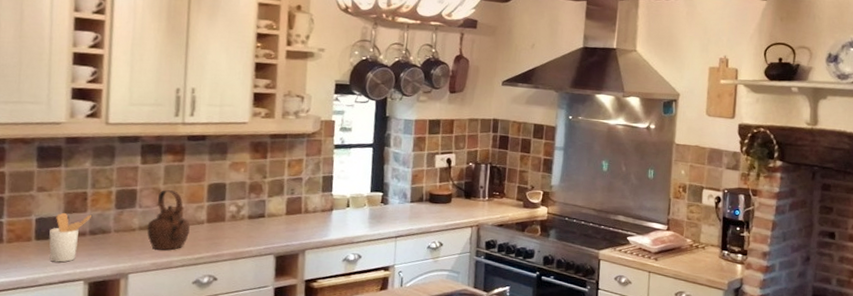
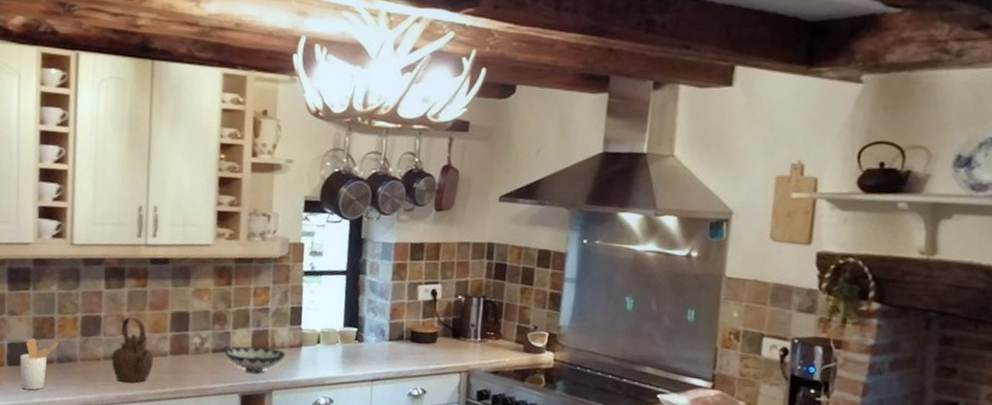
bowl: none [259,212,318,236] -> present [224,346,286,373]

